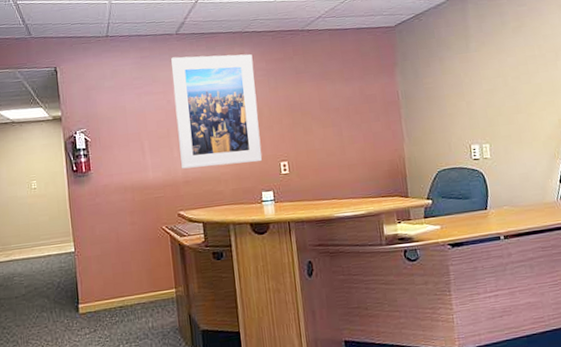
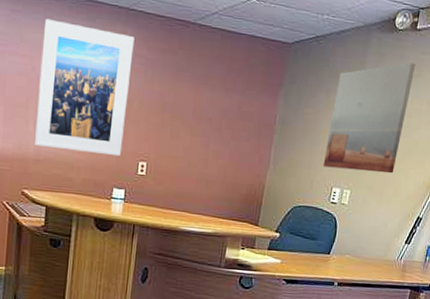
wall art: none [447,16,527,128] -> present [322,62,415,174]

